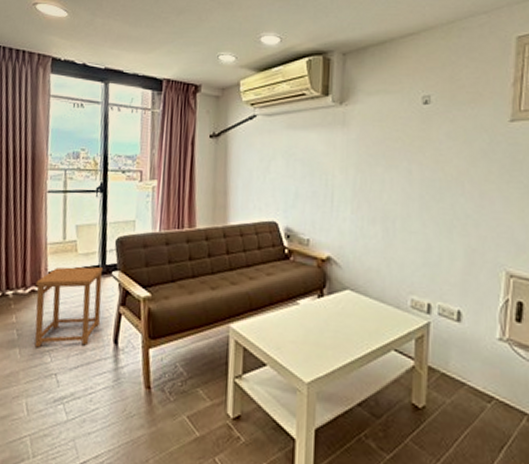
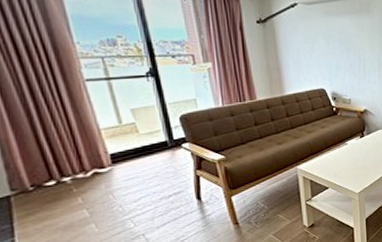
side table: present [34,266,104,348] -> none [97,142,179,219]

